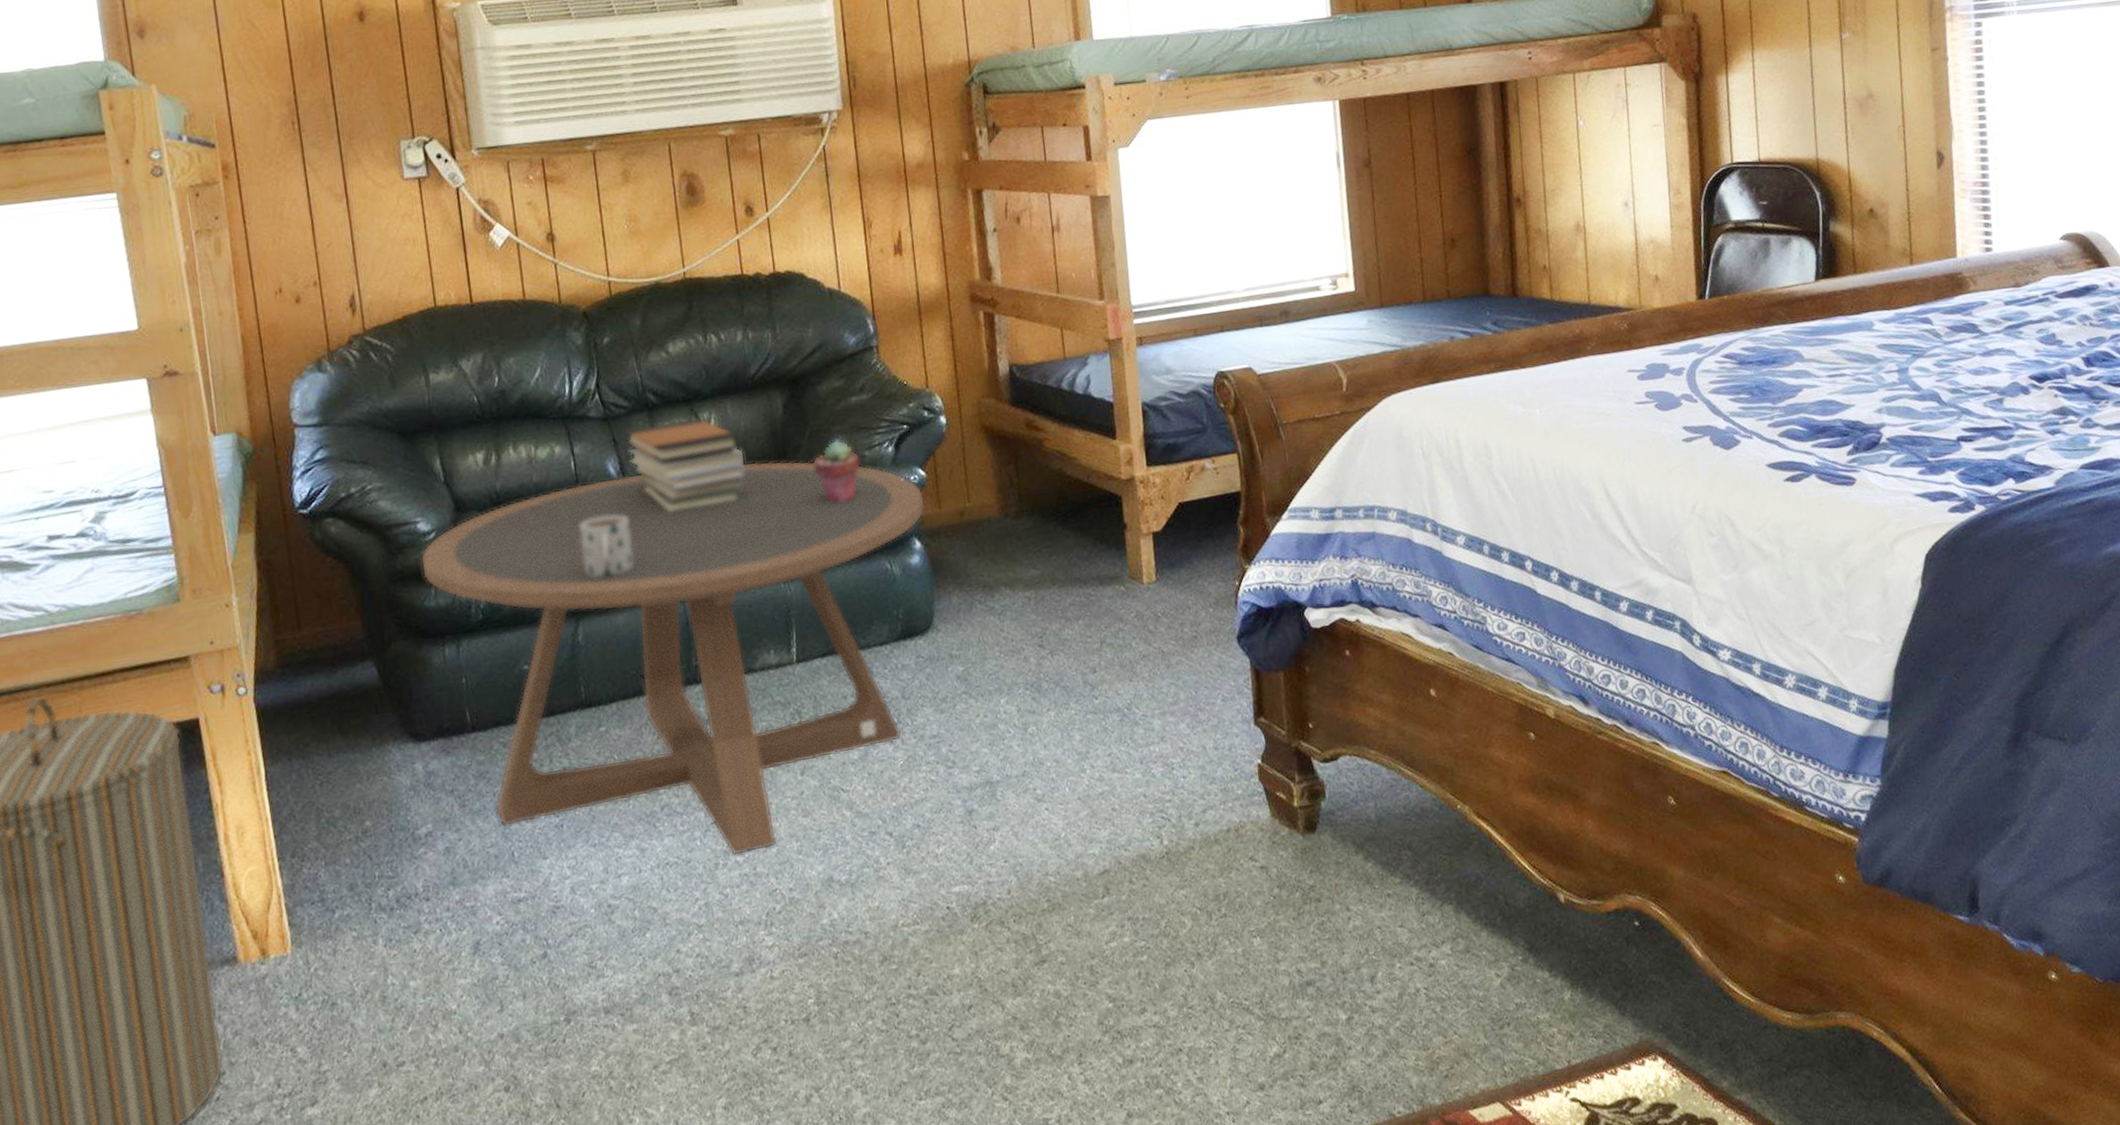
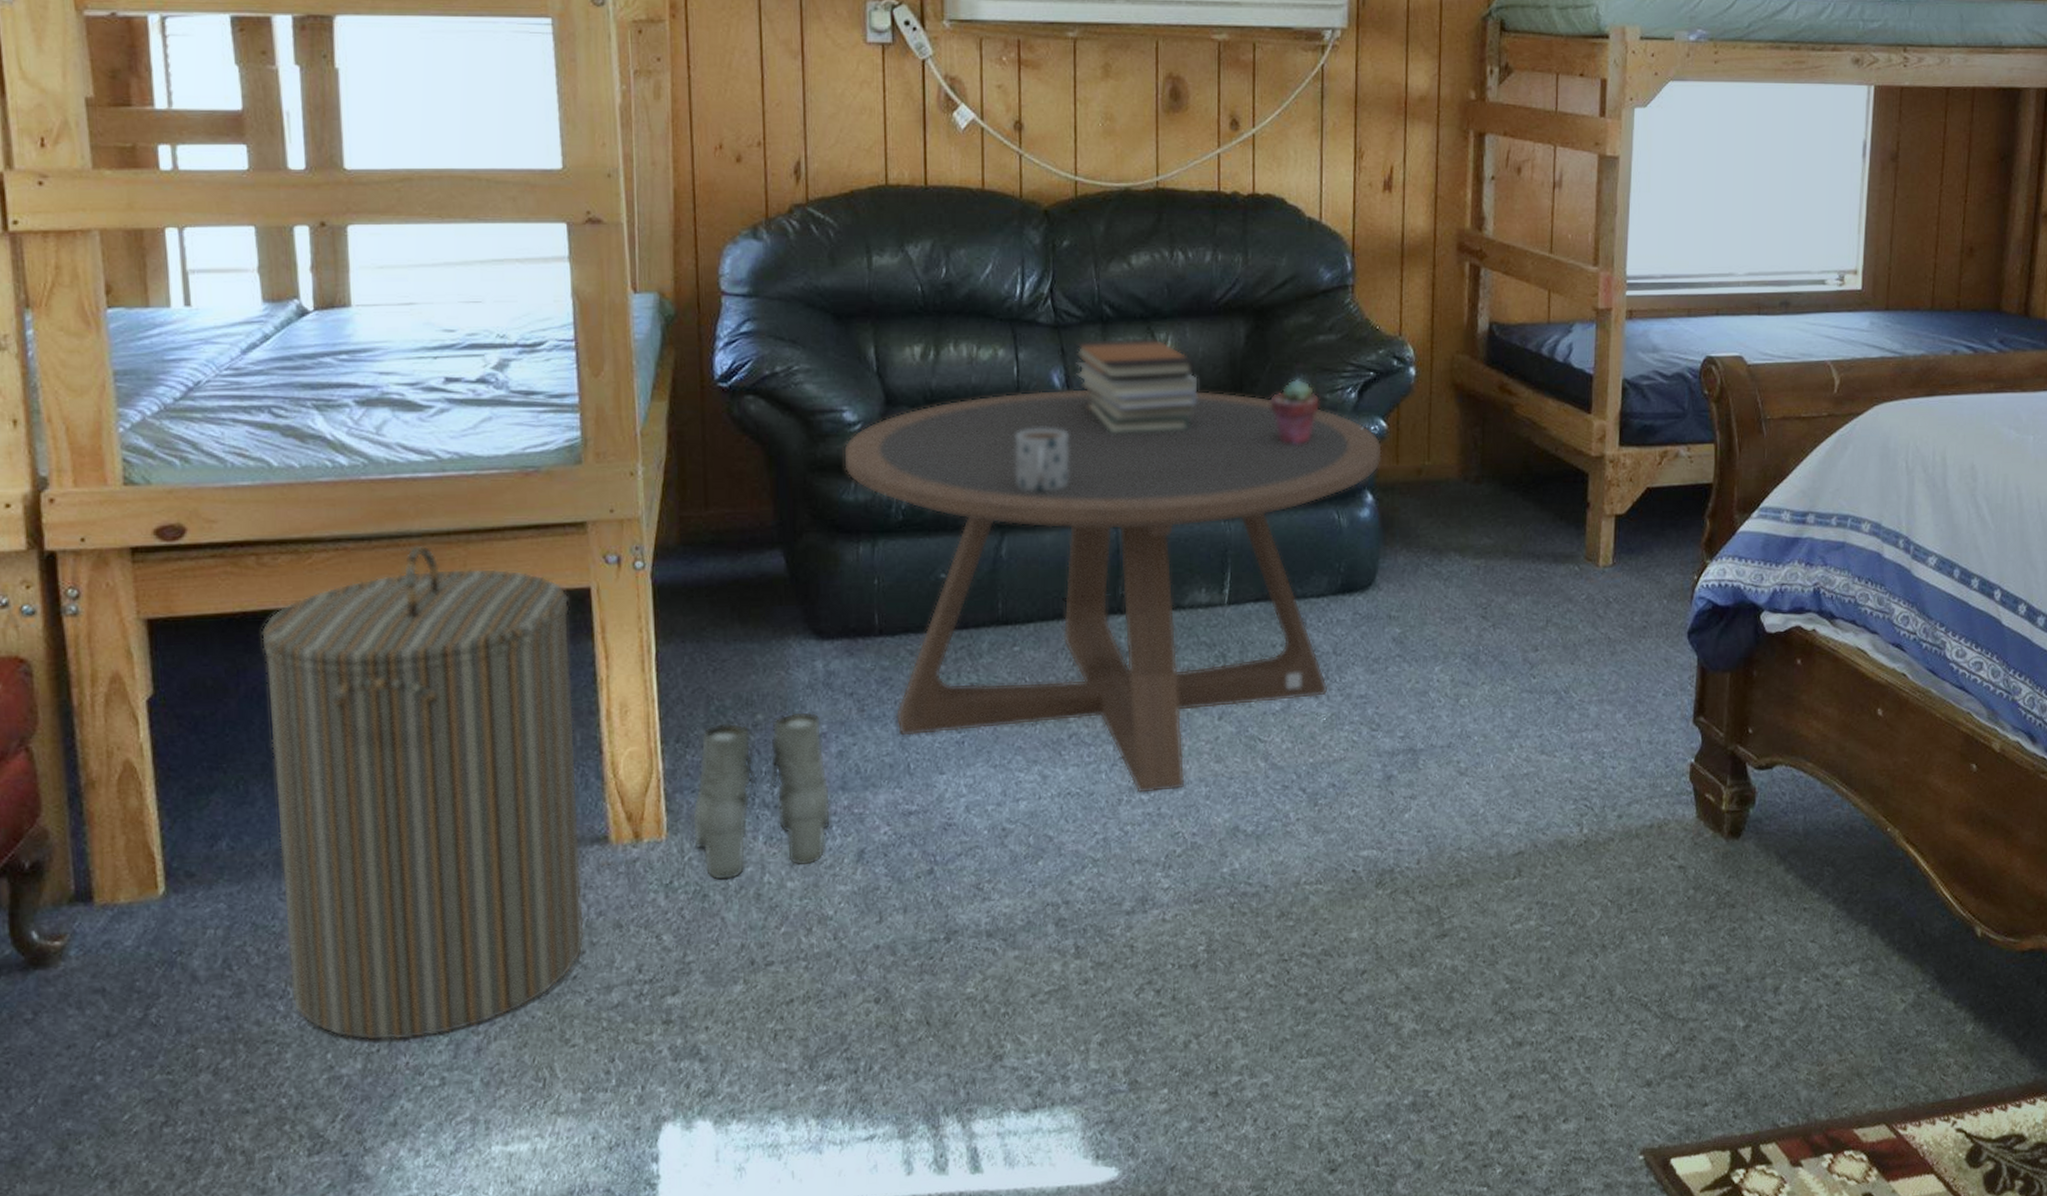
boots: none [313,813,446,988] -> present [692,711,832,881]

